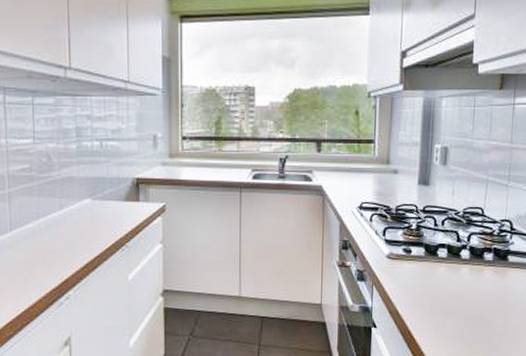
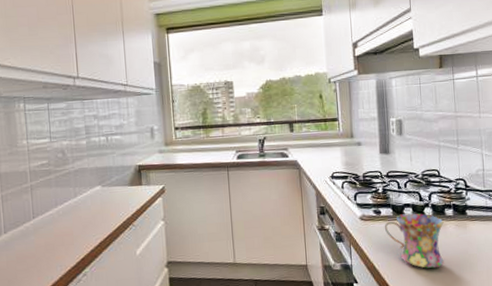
mug: none [413,255,481,318] -> present [384,213,444,269]

